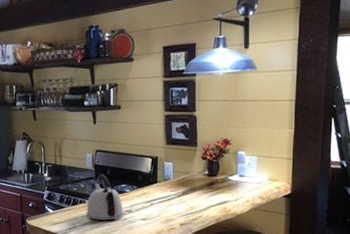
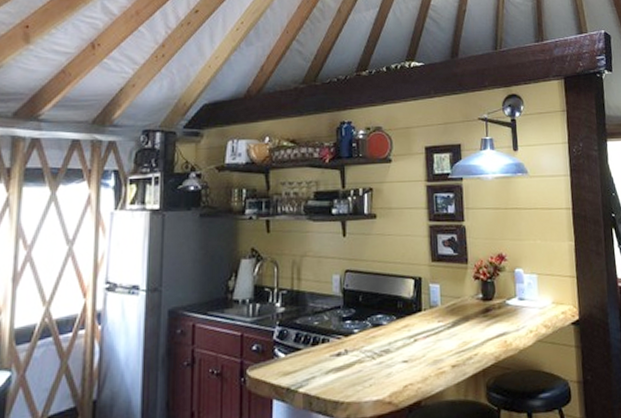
kettle: present [86,173,124,221] -> none [330,301,379,366]

